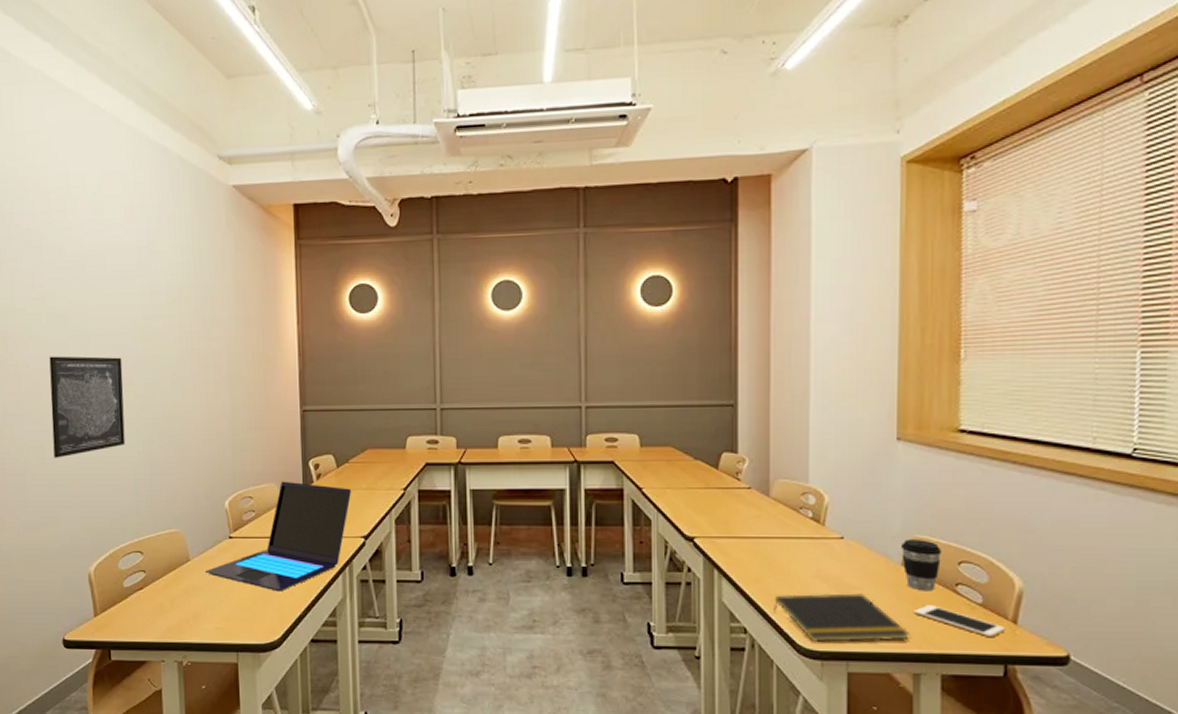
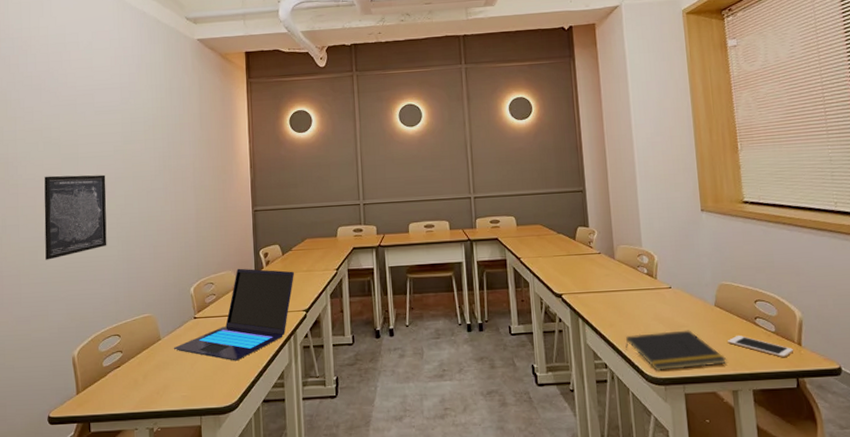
coffee cup: present [901,539,941,591] -> none [713,285,743,325]

